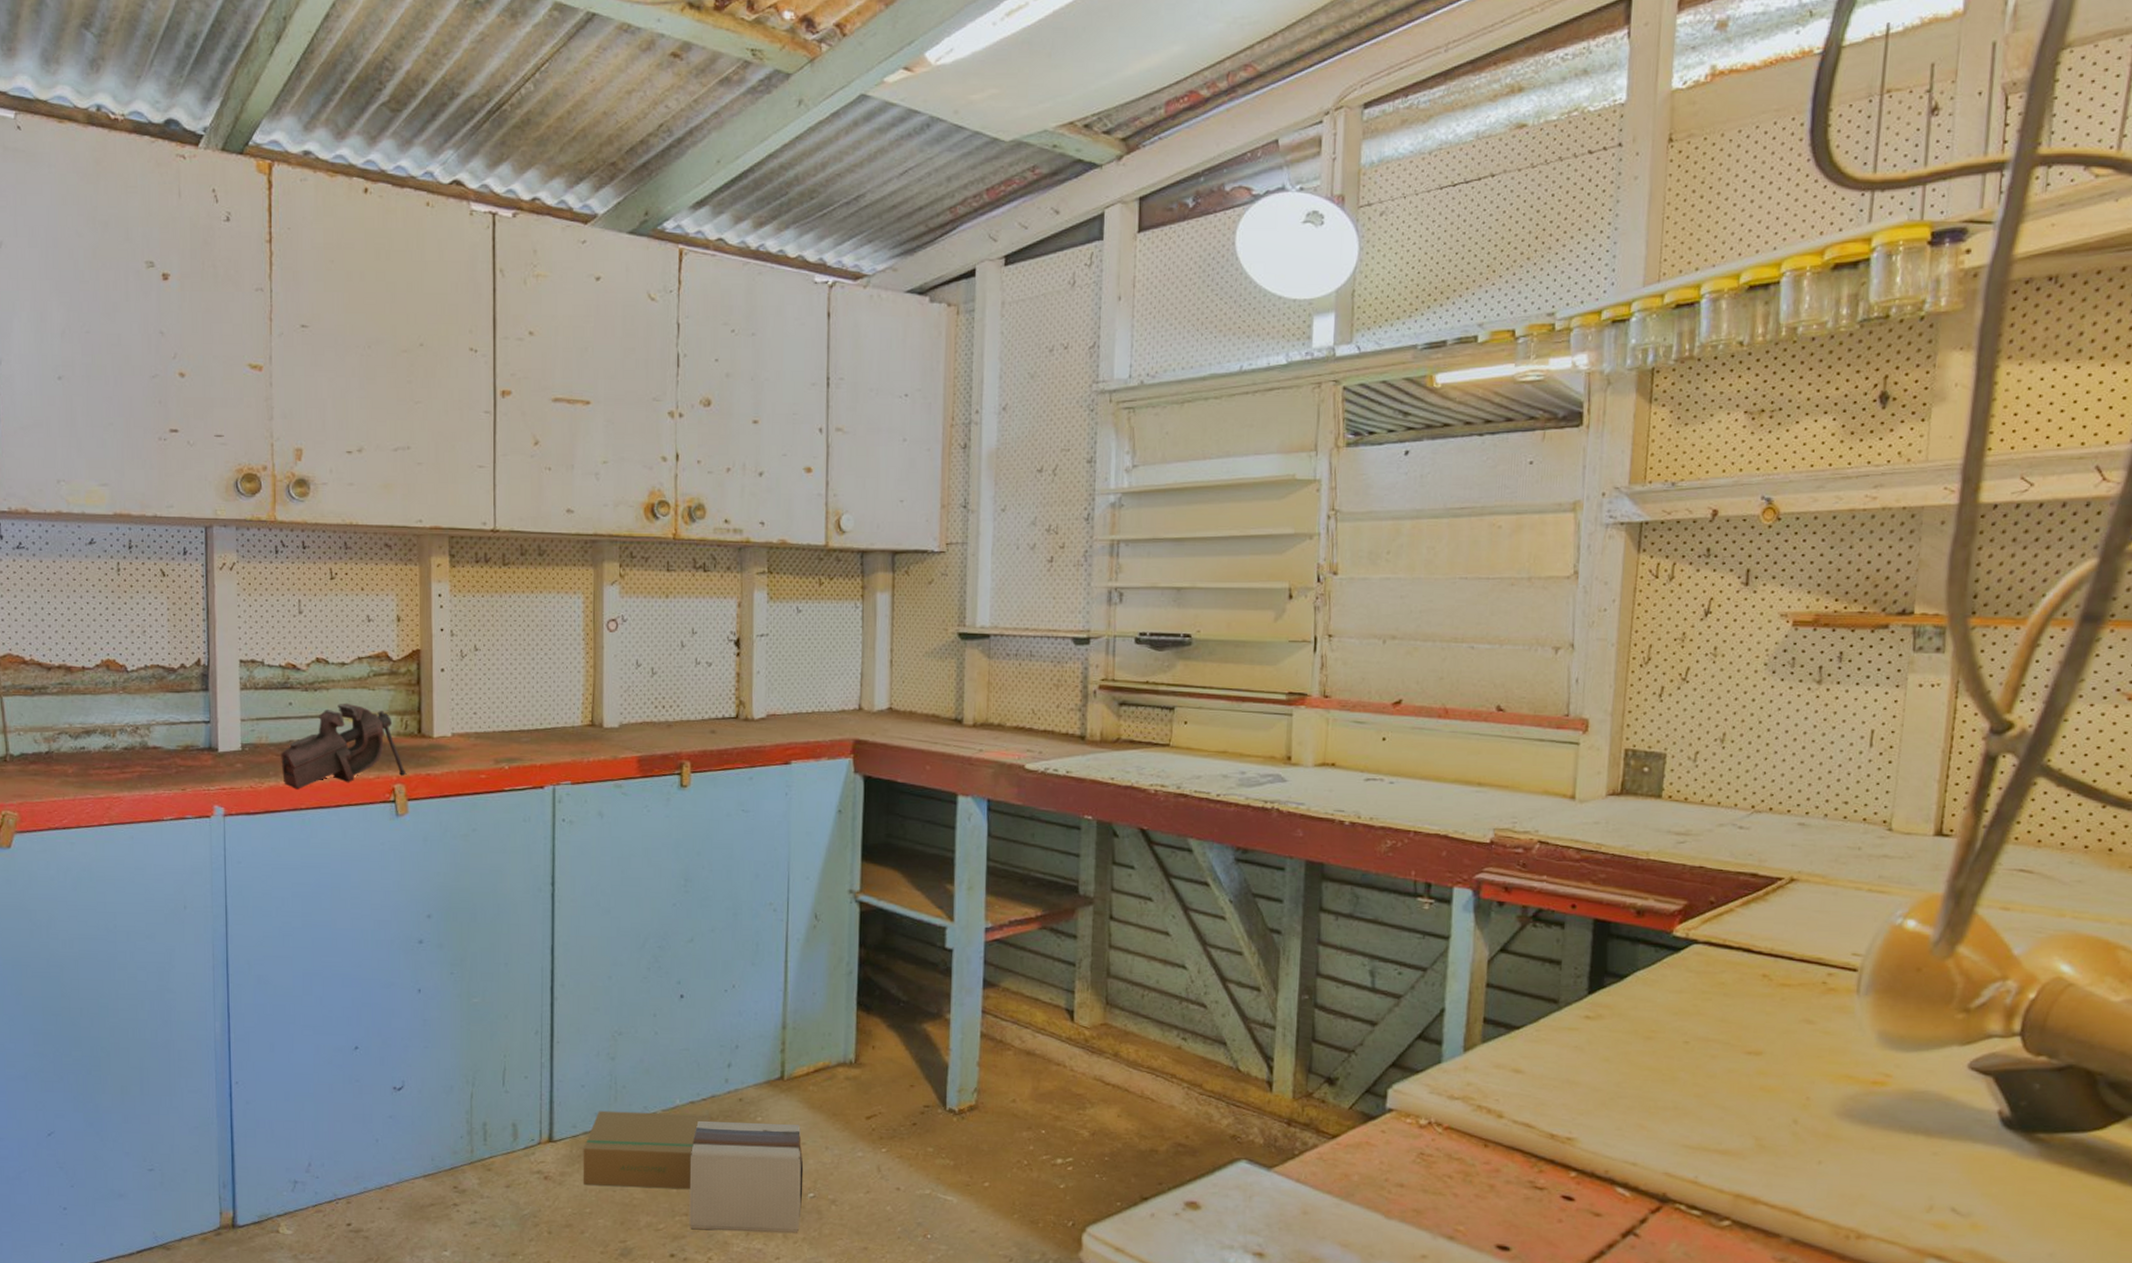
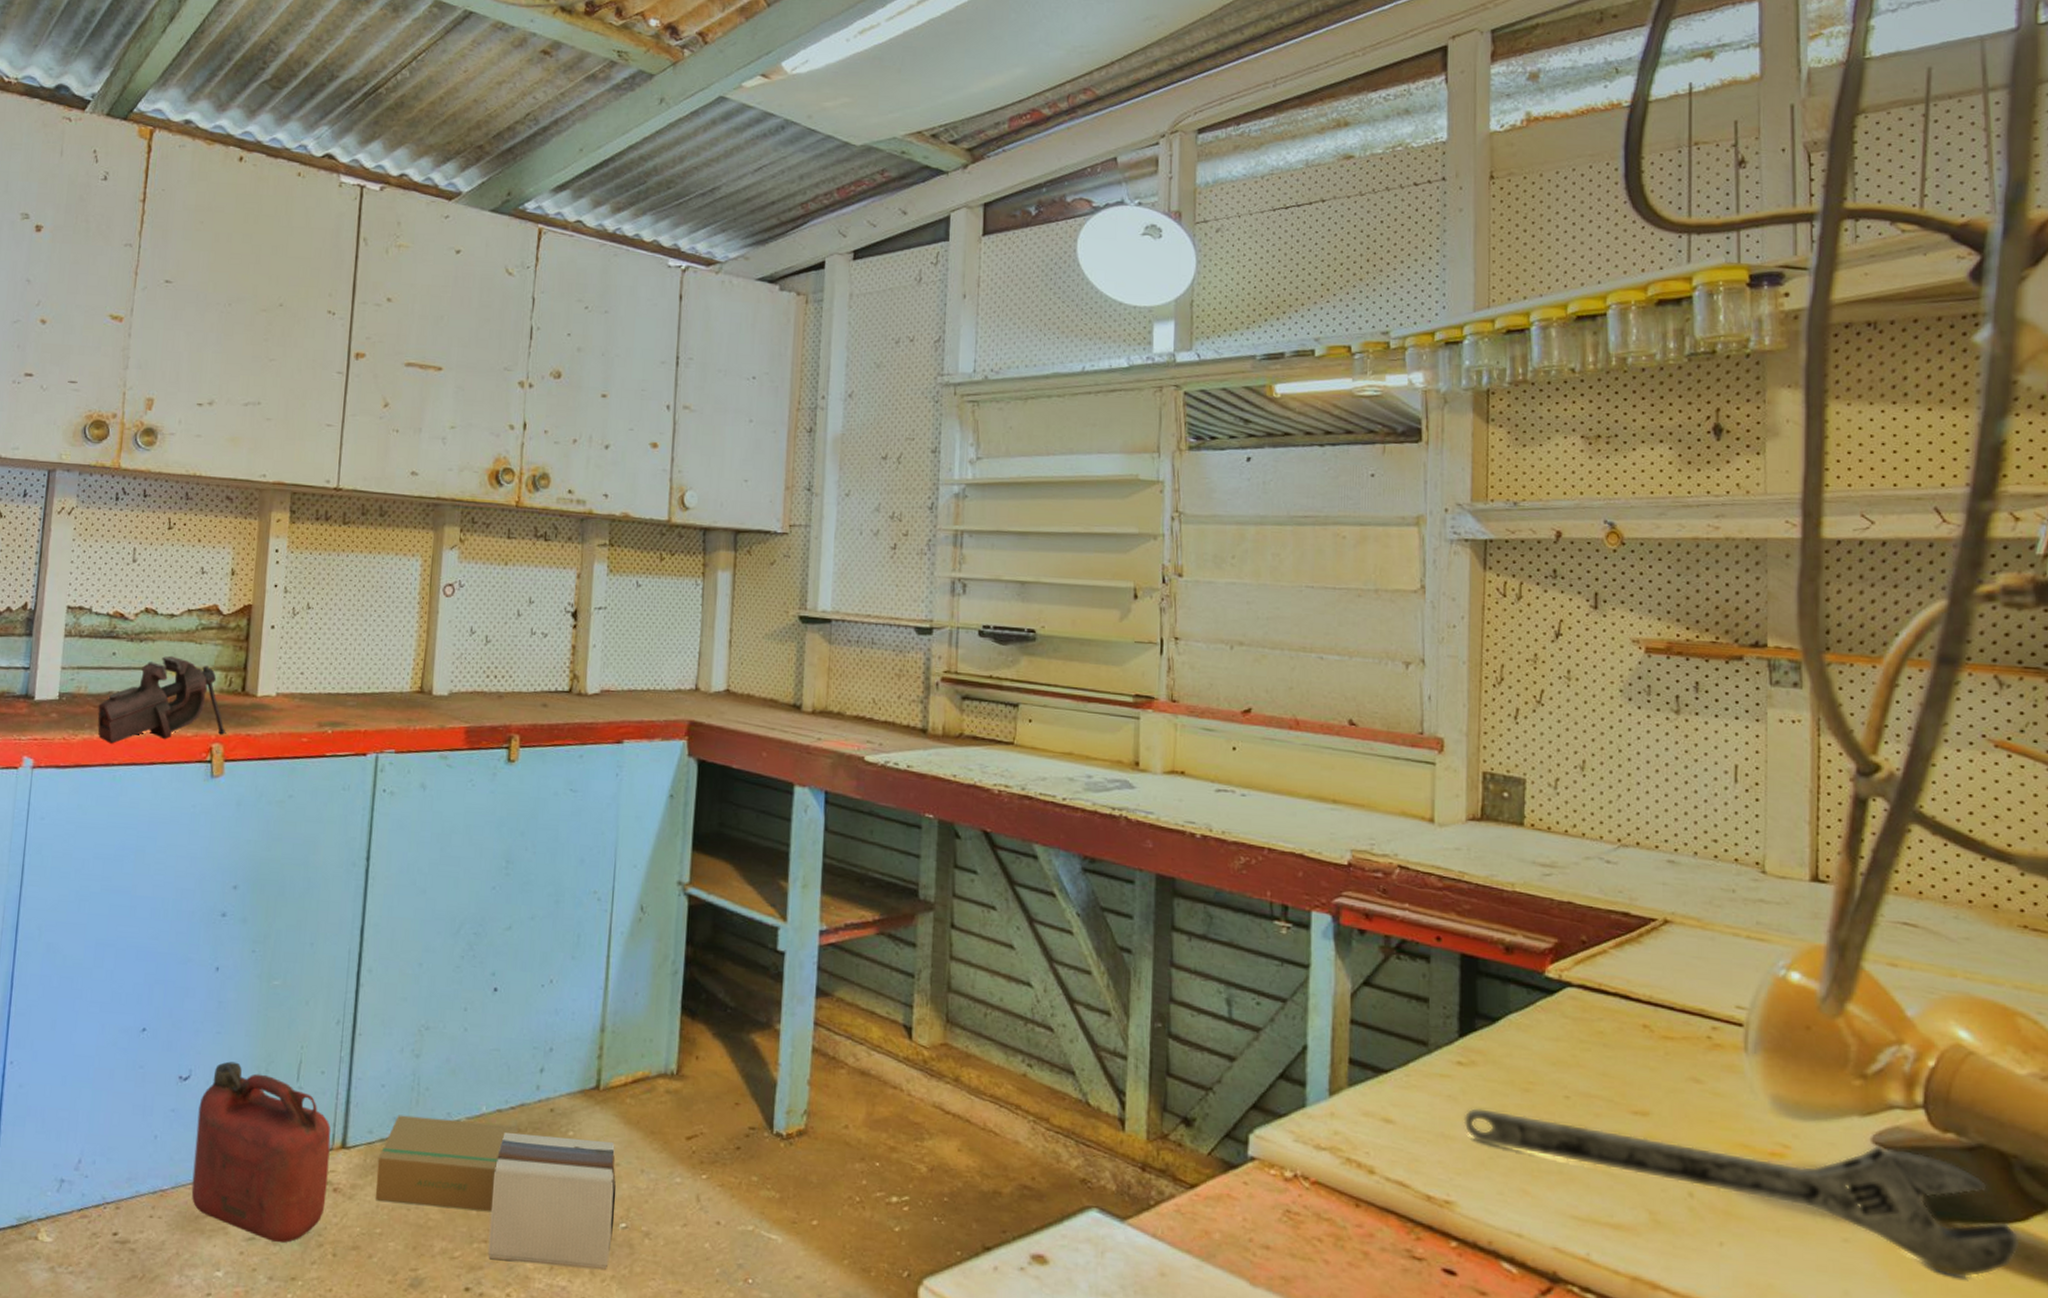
fuel can: none [414,1072,538,1224] -> present [191,1061,331,1243]
wrench: none [1588,1055,2096,1180] -> present [1463,1107,2020,1277]

